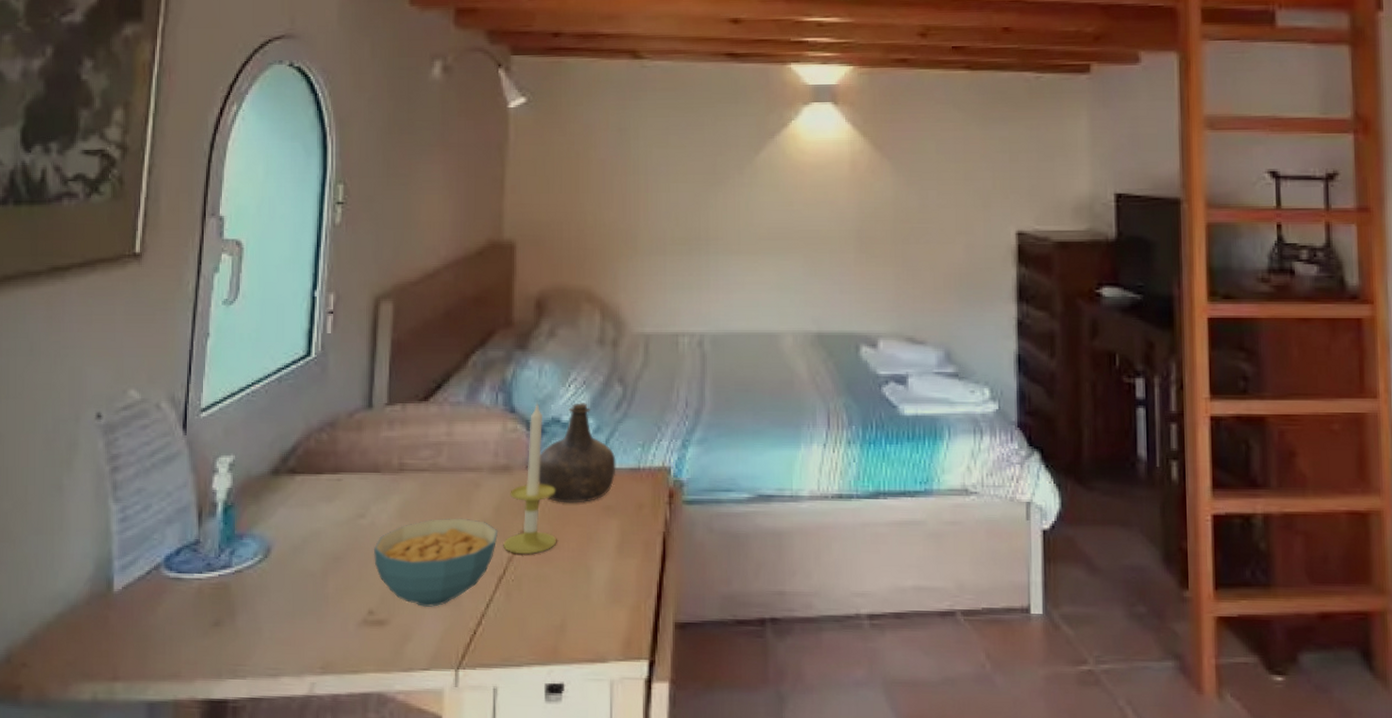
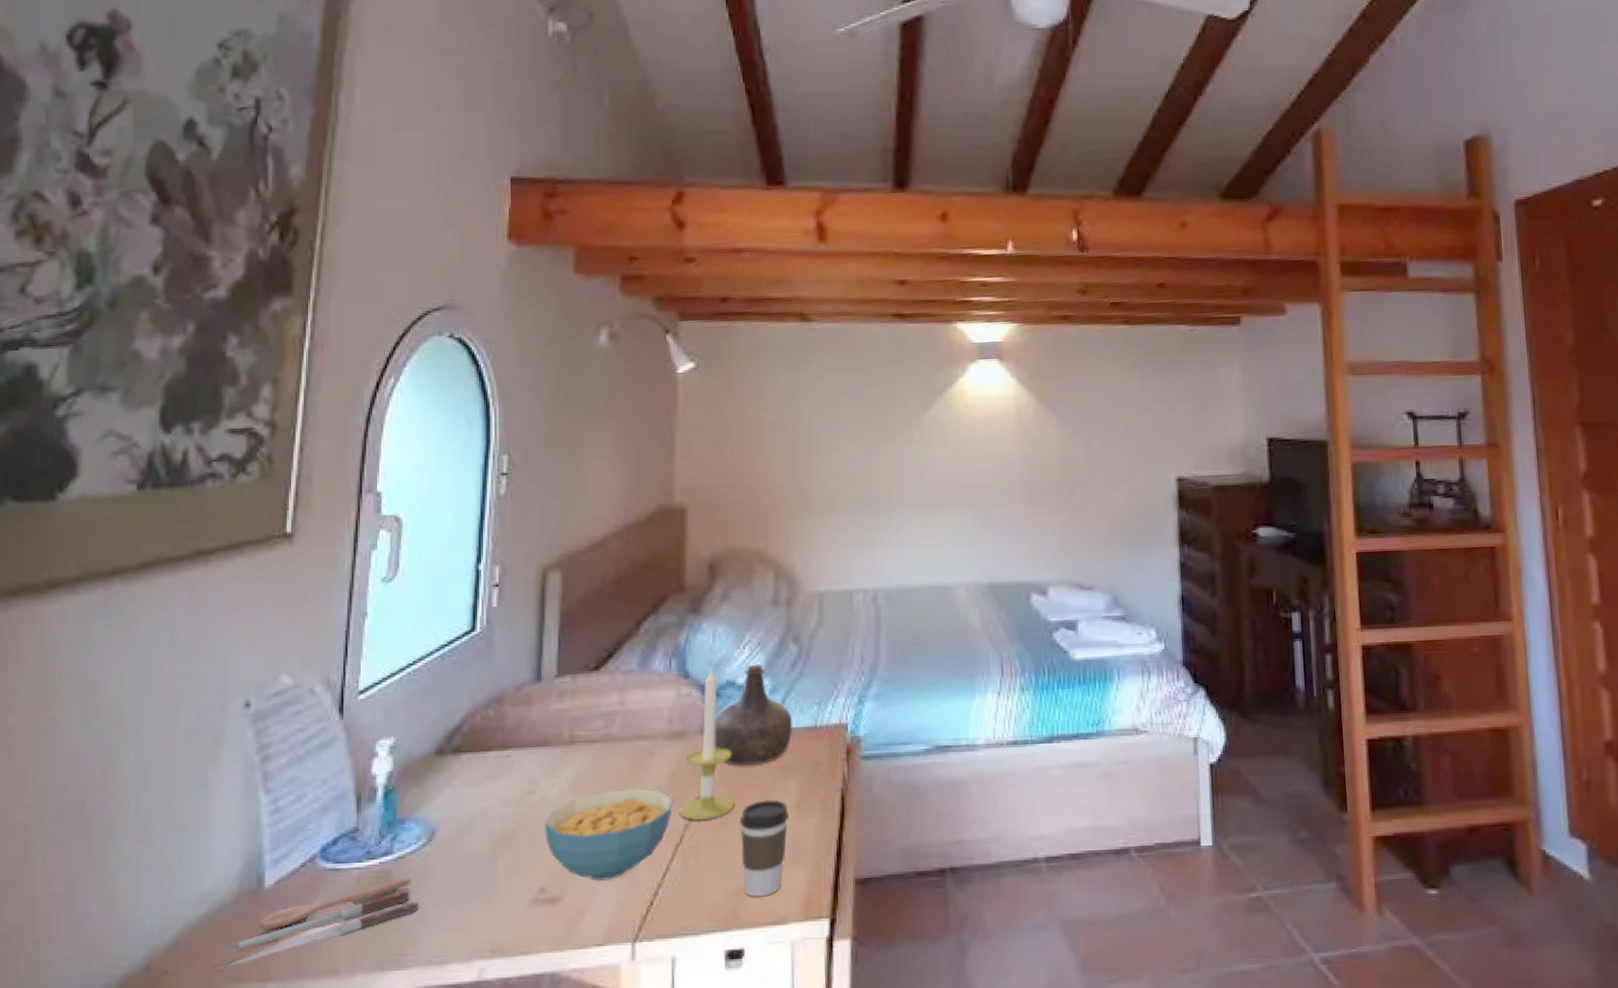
spoon: none [65,591,255,668] -> present [211,878,419,972]
coffee cup: none [563,538,611,634] -> present [740,800,790,897]

